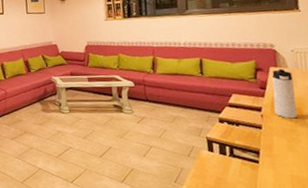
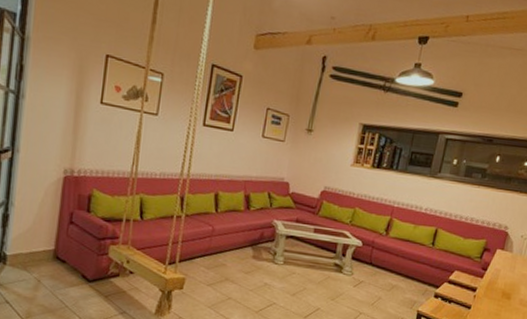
thermos bottle: present [271,69,298,119] -> none [487,253,514,303]

